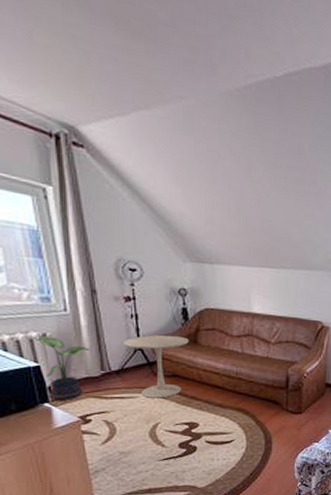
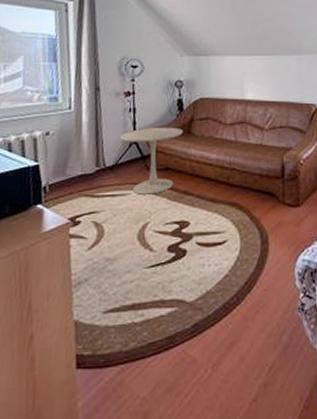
potted plant: present [32,336,89,401] -> none [36,135,87,201]

